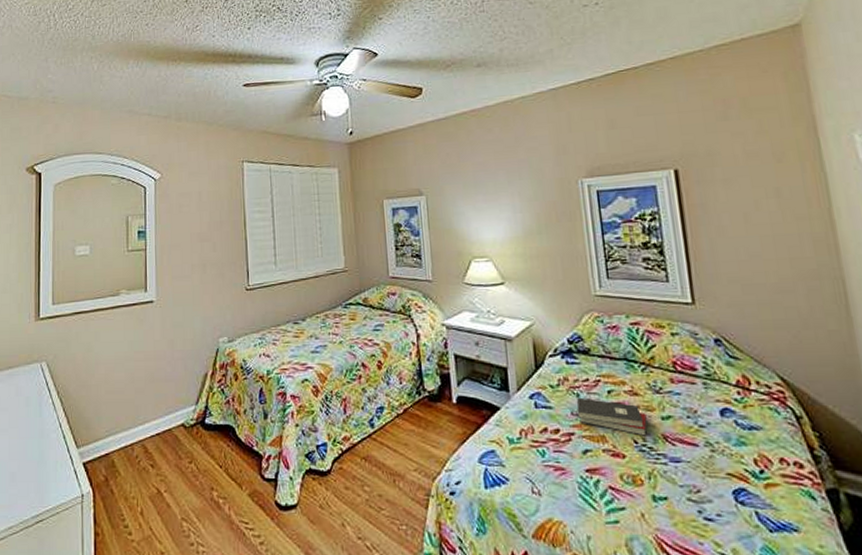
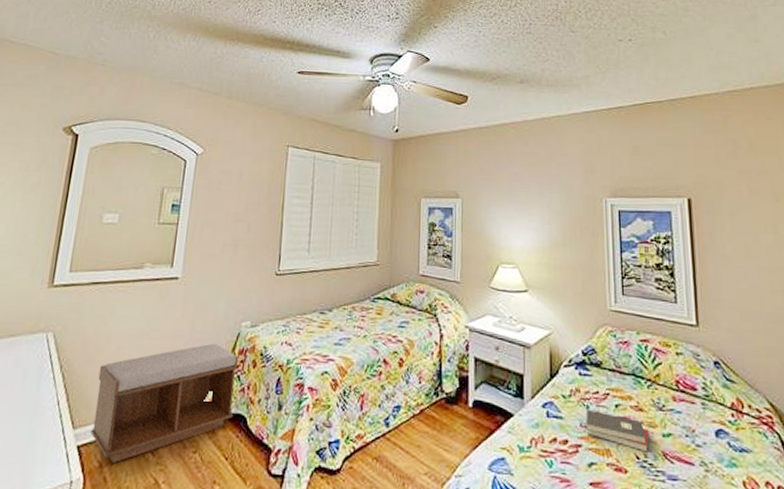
bench: none [93,360,222,477] -> present [91,343,239,464]

